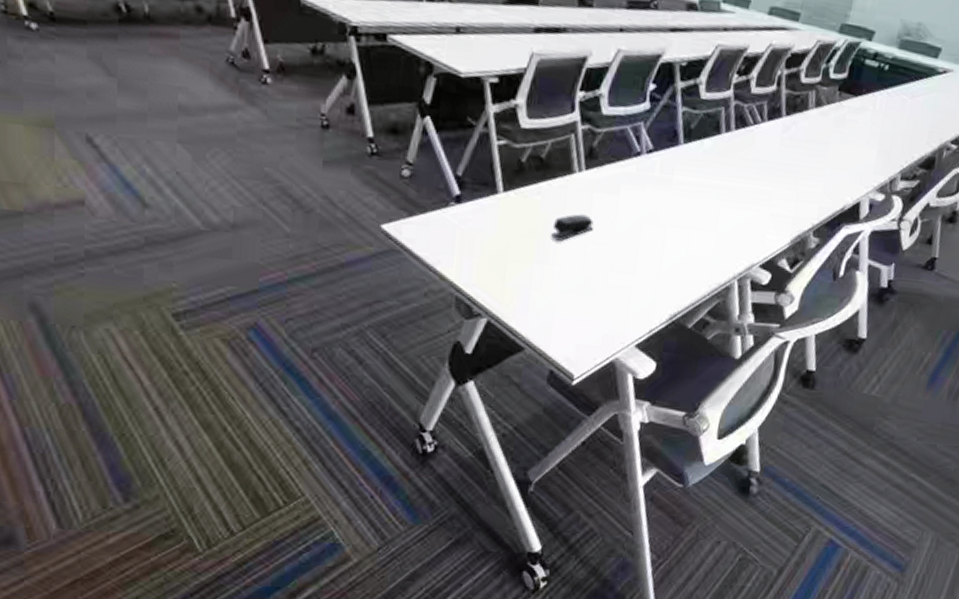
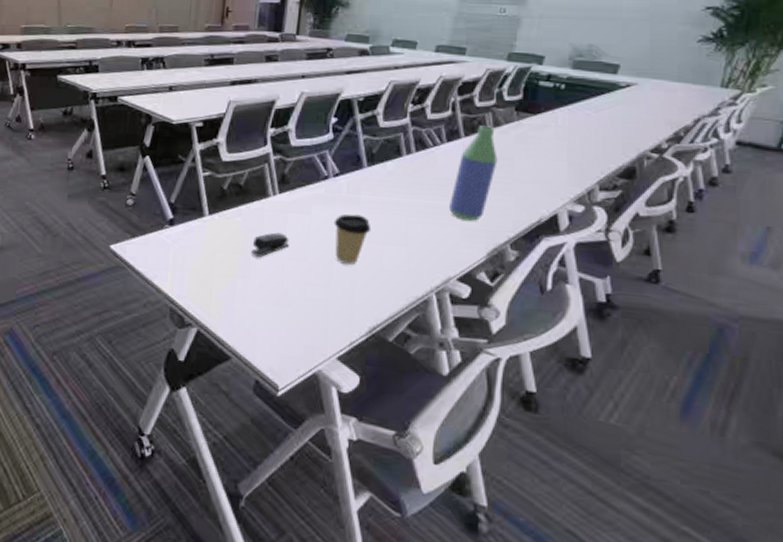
coffee cup: none [641,195,682,251] -> present [333,214,371,266]
bottle: none [761,104,817,207] -> present [449,125,498,221]

